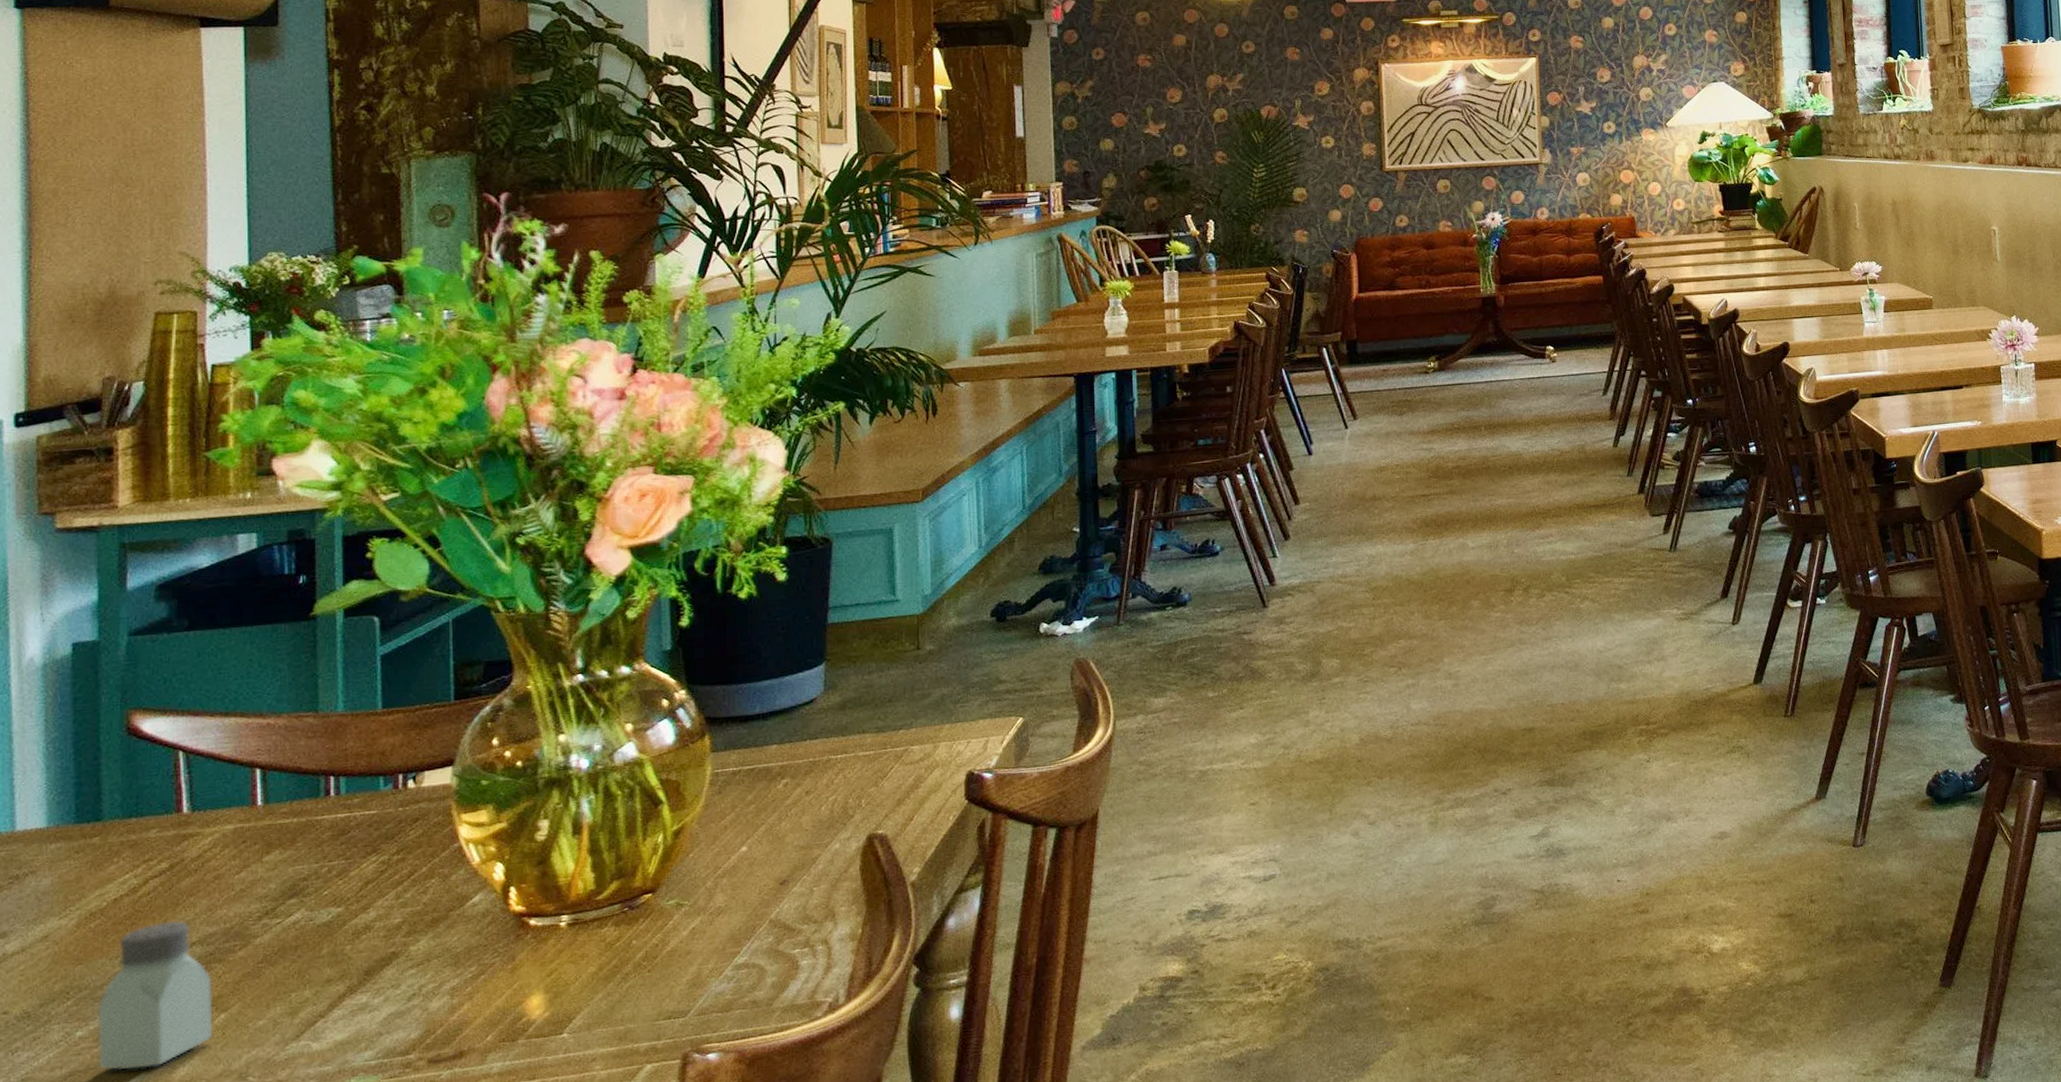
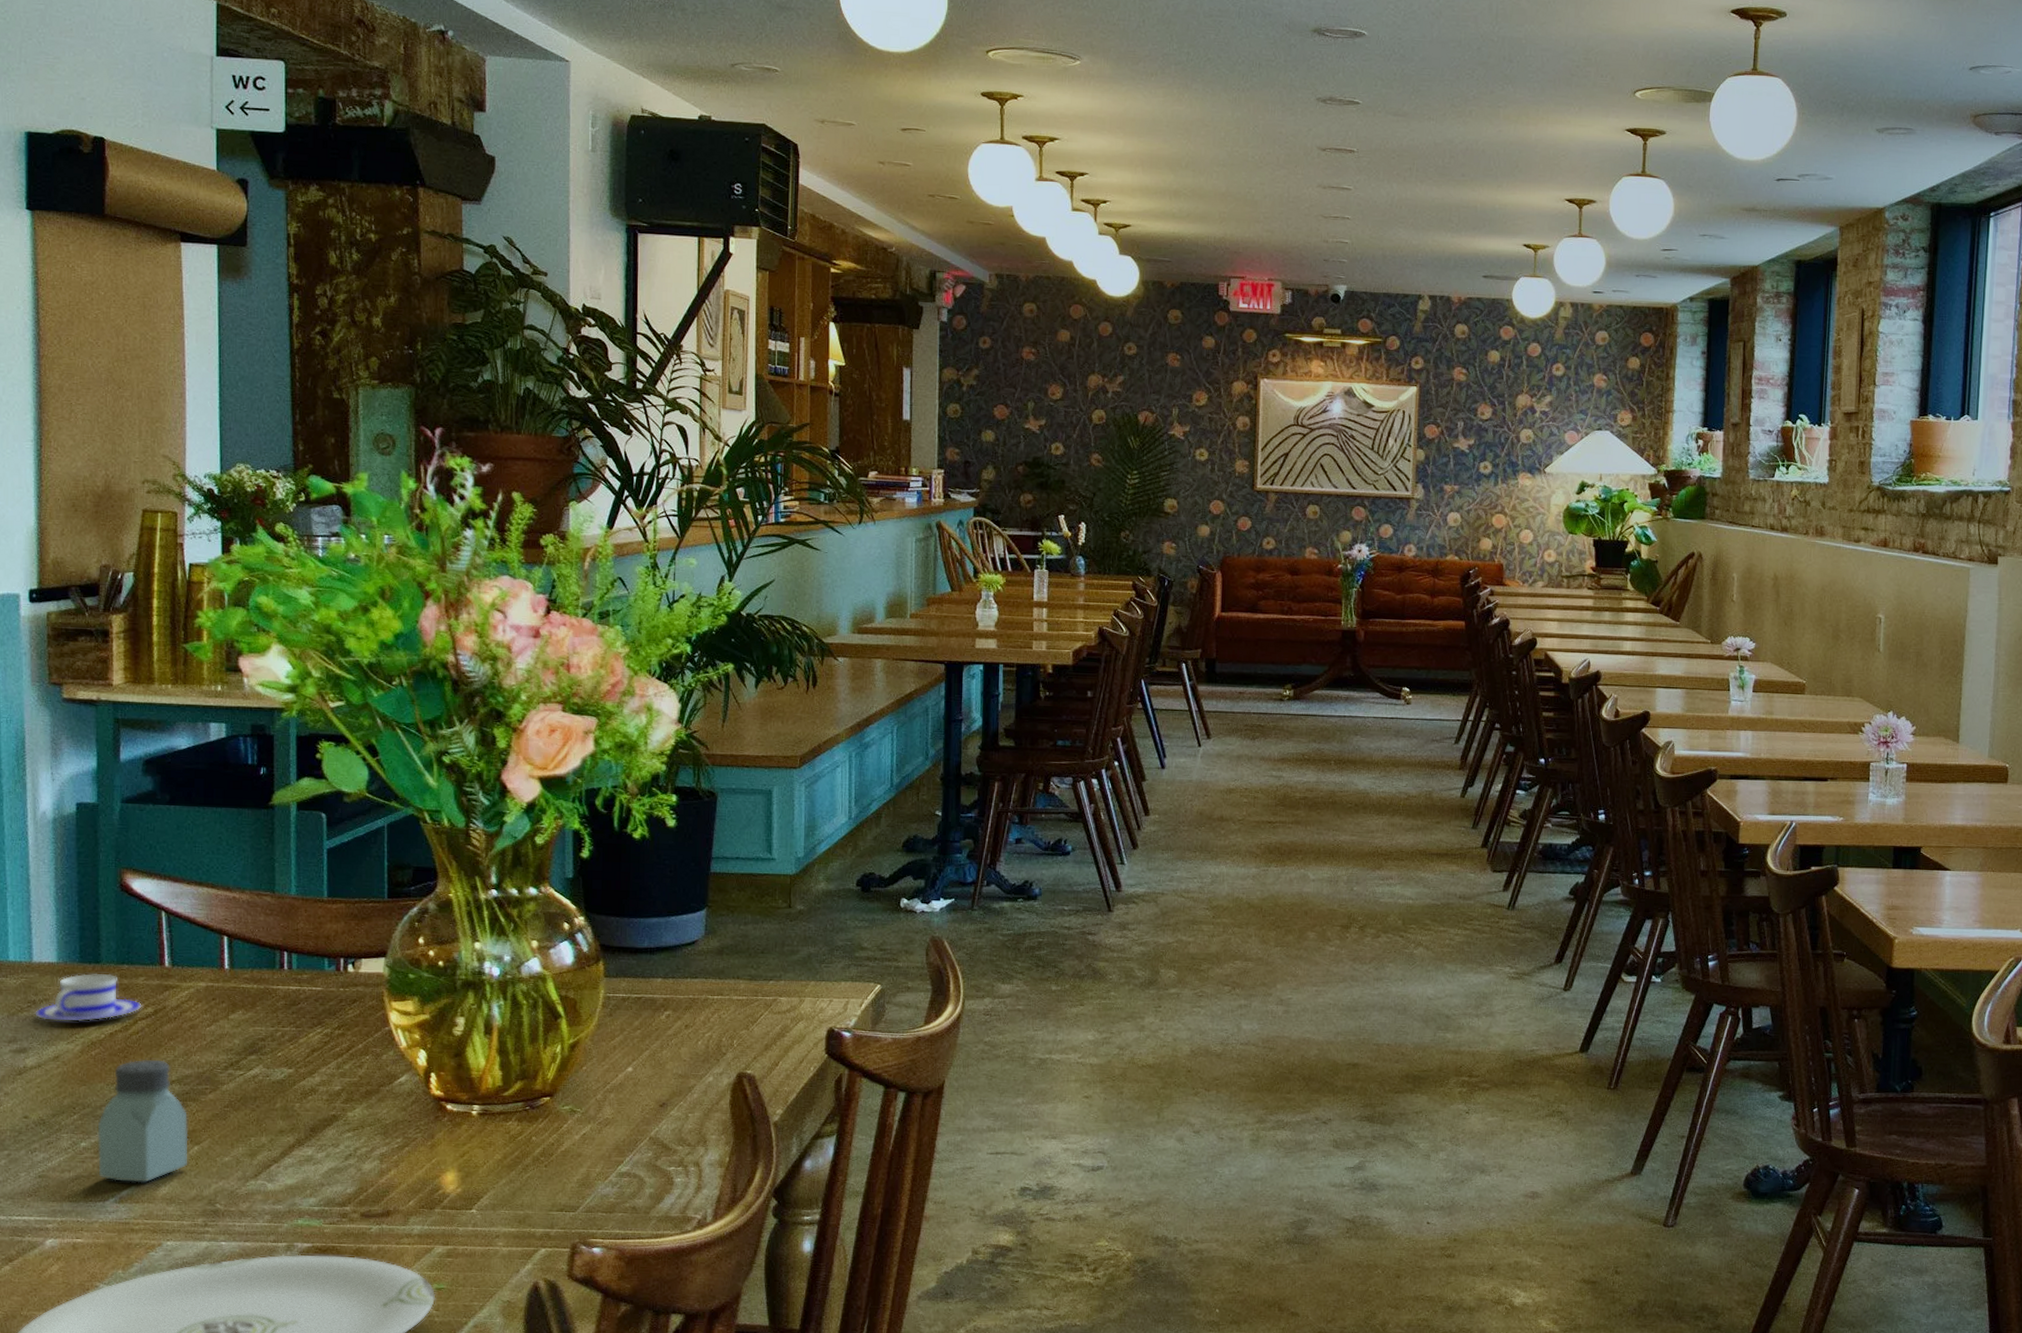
teacup: none [18,830,154,896] -> present [35,973,142,1022]

